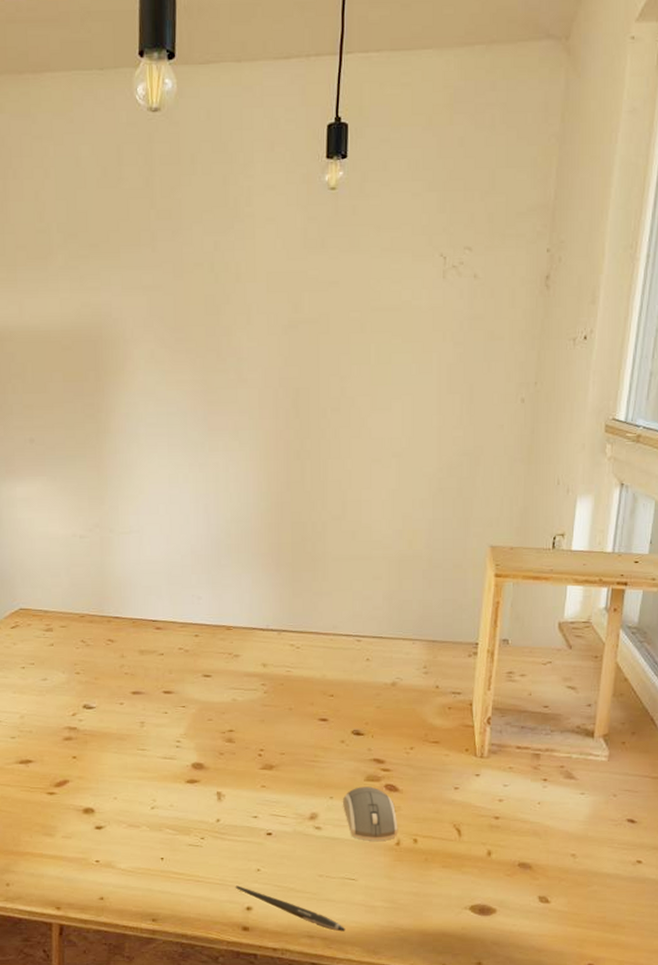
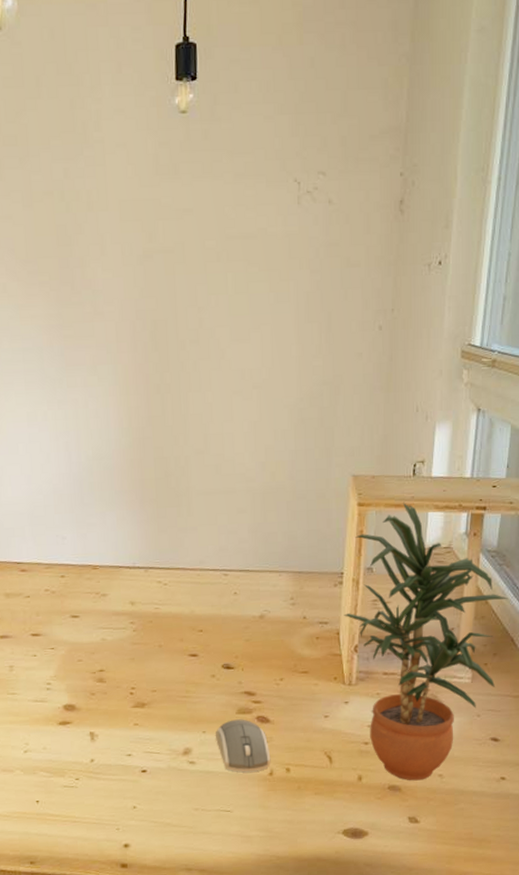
pen: present [235,885,346,932] -> none [112,823,223,863]
potted plant: none [477,575,649,859] -> present [343,503,509,781]

